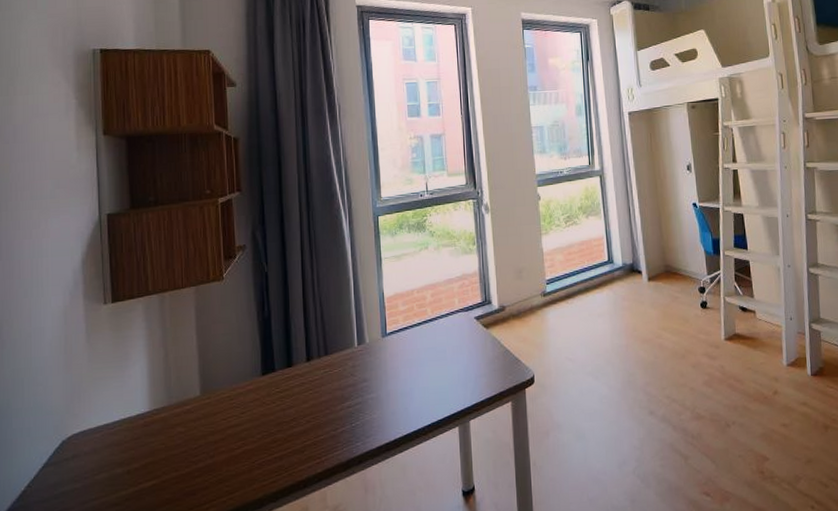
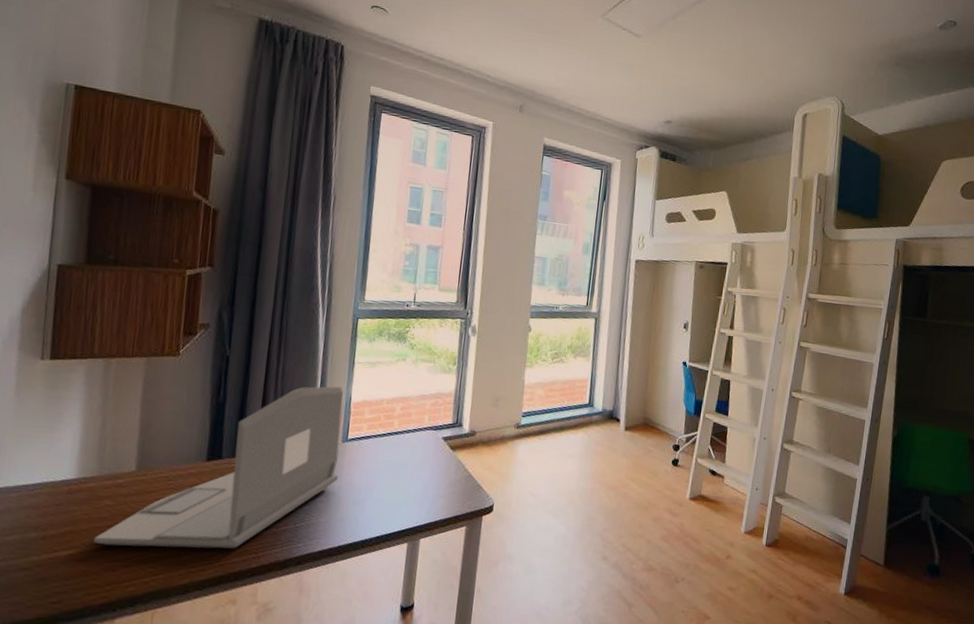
laptop: none [172,284,383,471] -> present [94,386,343,549]

